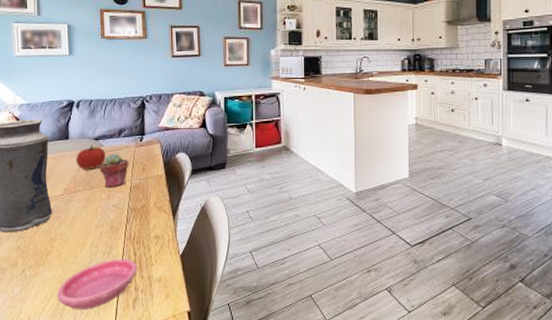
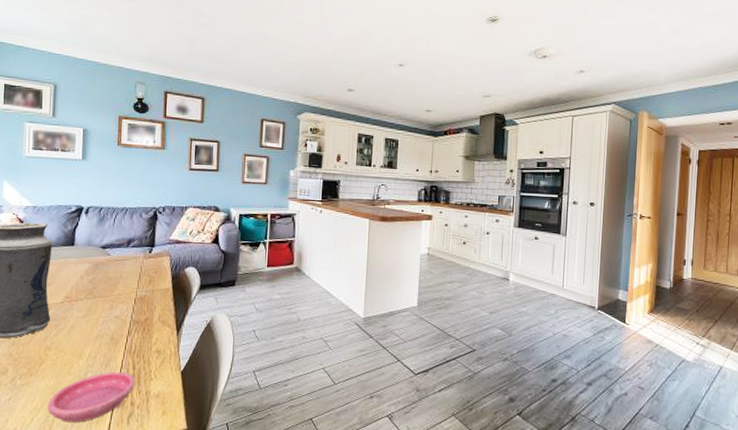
apple: present [76,145,106,170] -> none [80,253,112,278]
potted succulent: present [99,154,129,188] -> none [104,264,136,299]

